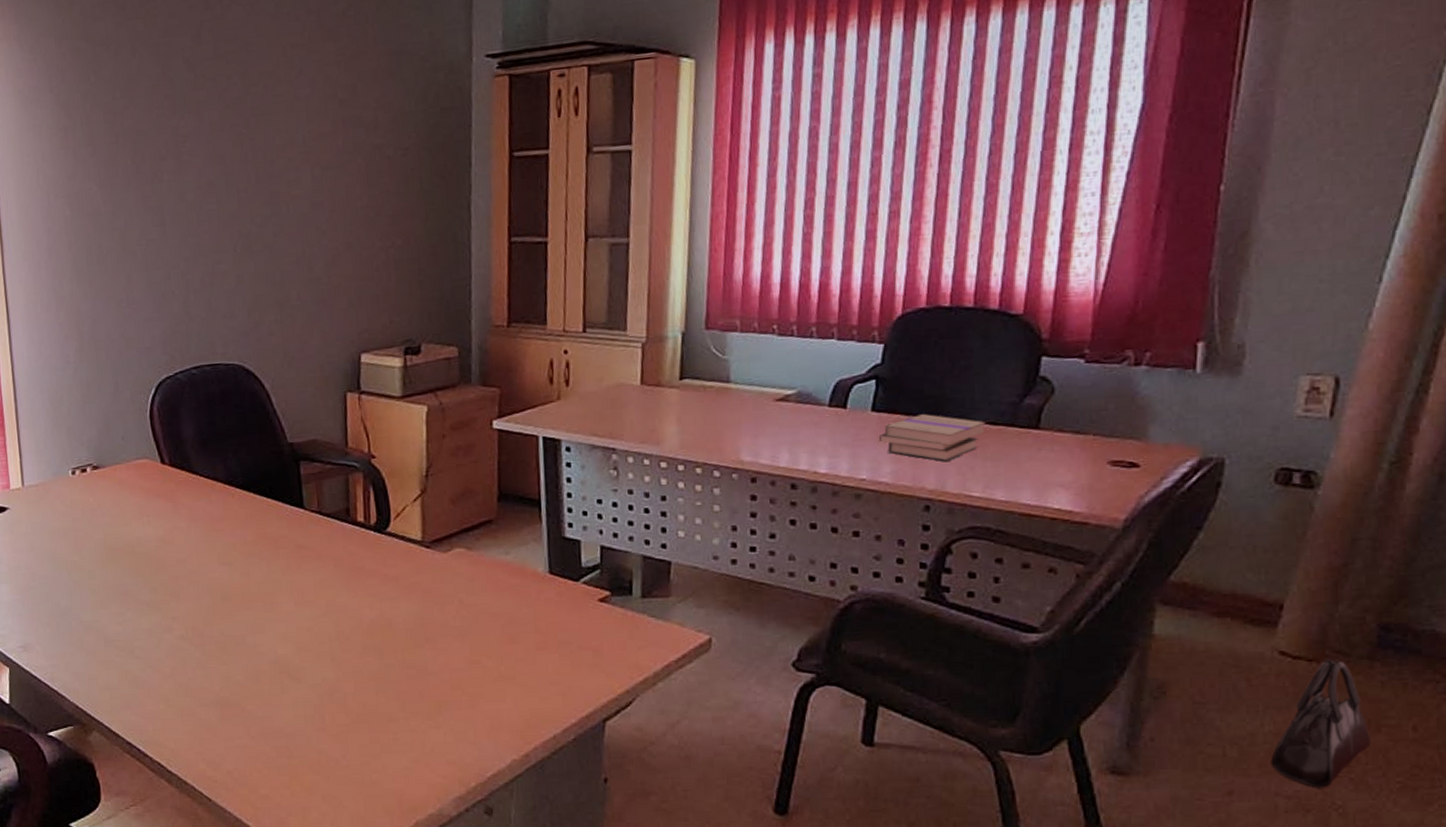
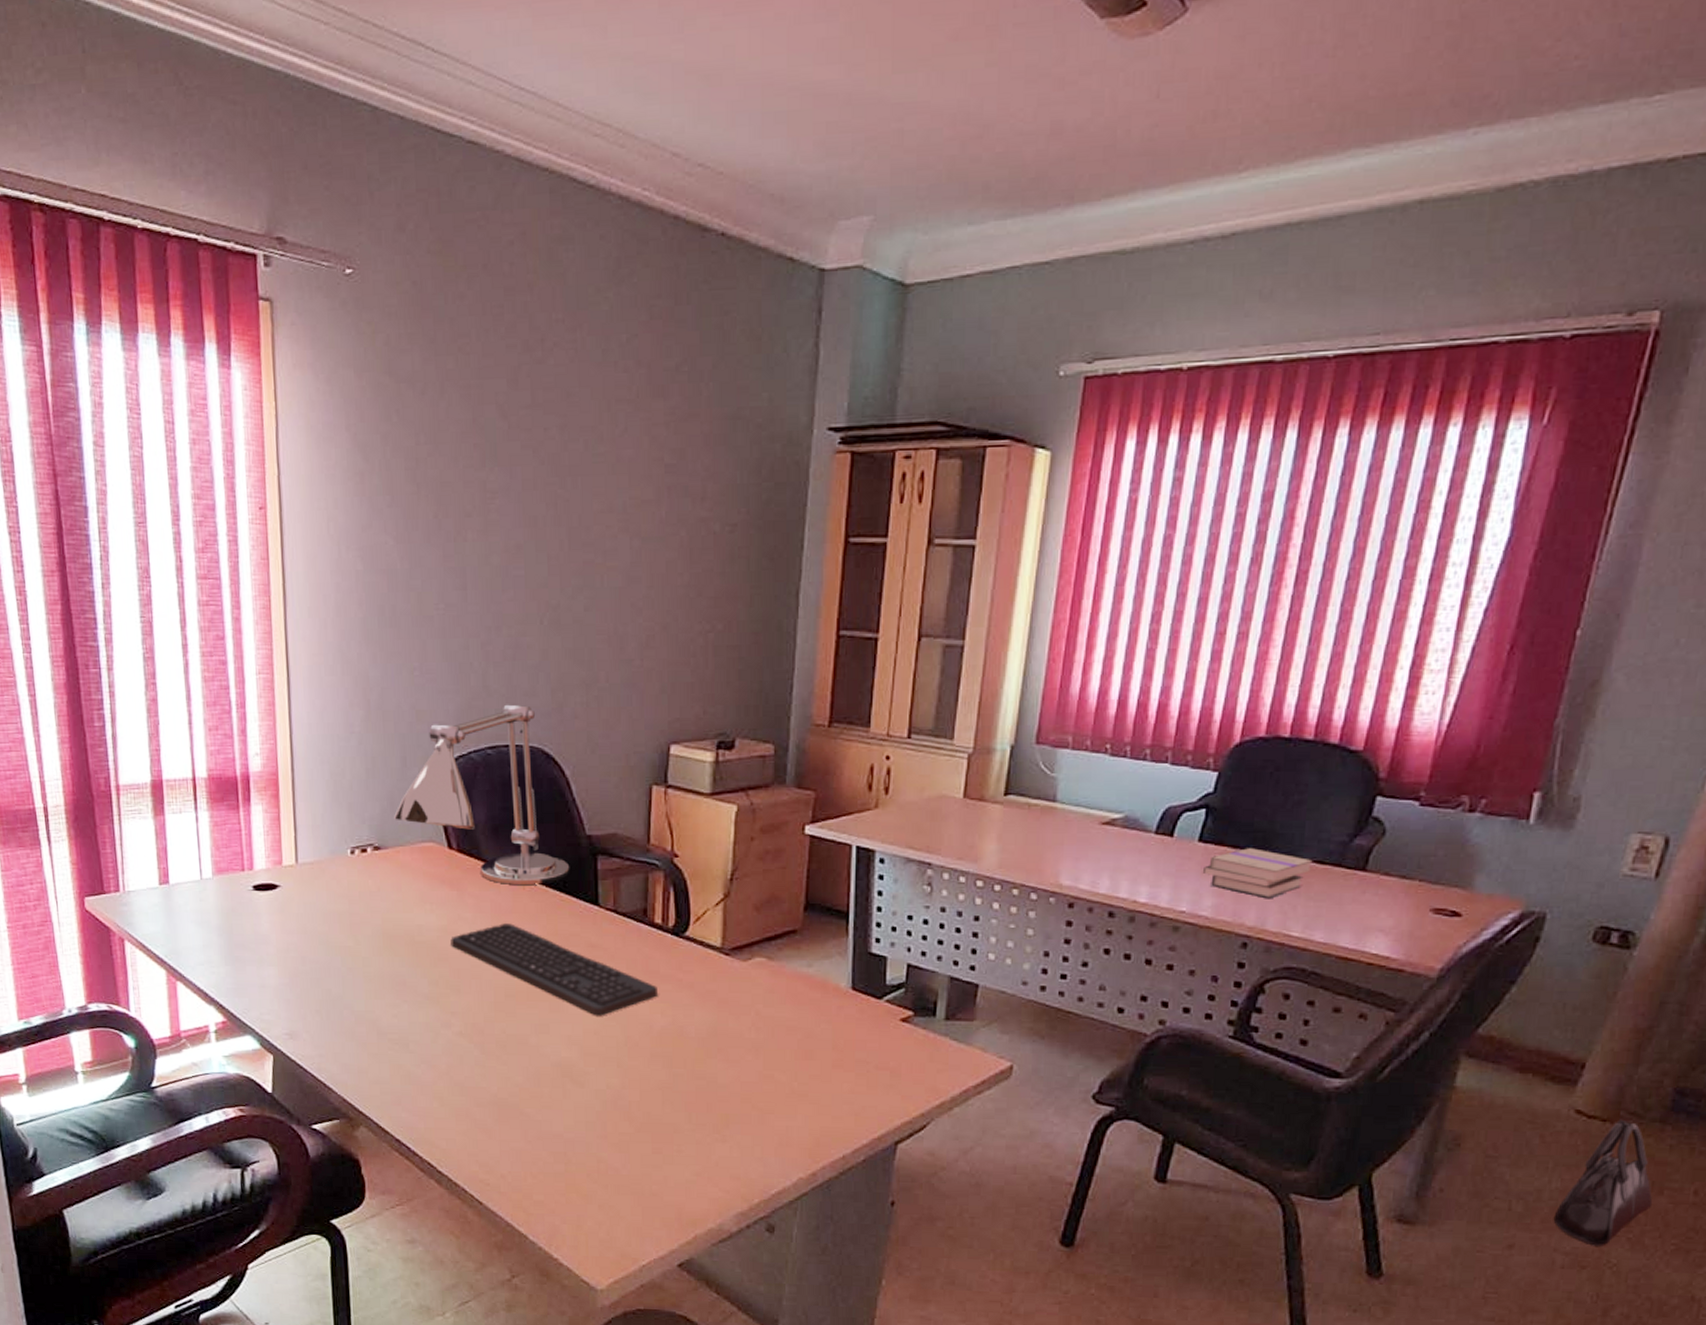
desk lamp: none [109,326,275,494] -> present [393,704,570,884]
computer keyboard: none [168,530,365,612] -> present [450,923,657,1015]

